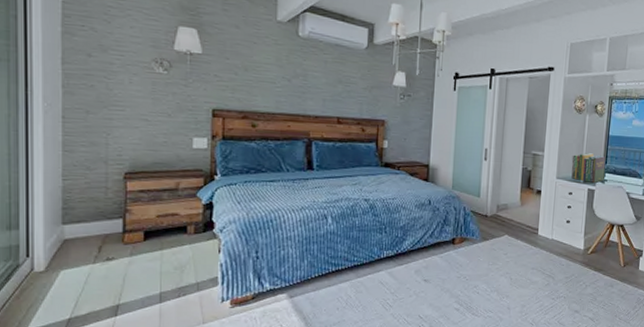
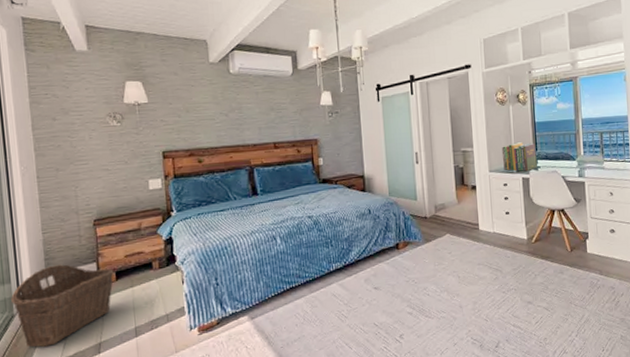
wicker basket: none [18,216,142,302] -> present [11,264,114,347]

